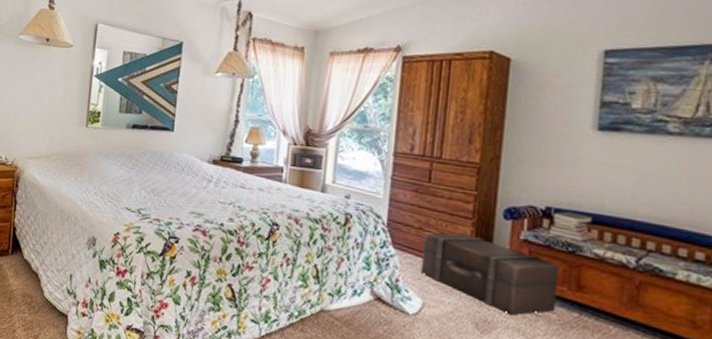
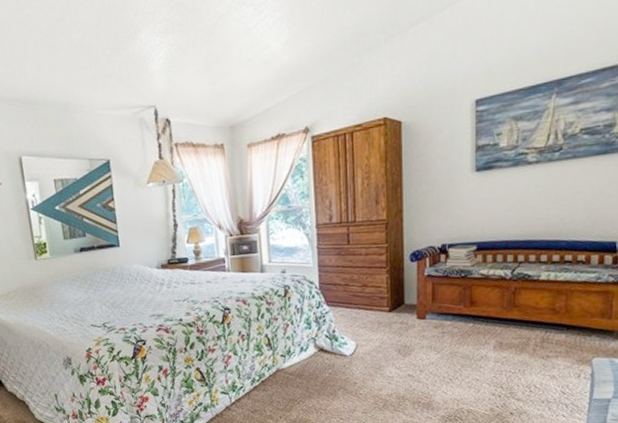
suitcase: present [420,233,560,316] -> none [350,281,456,337]

